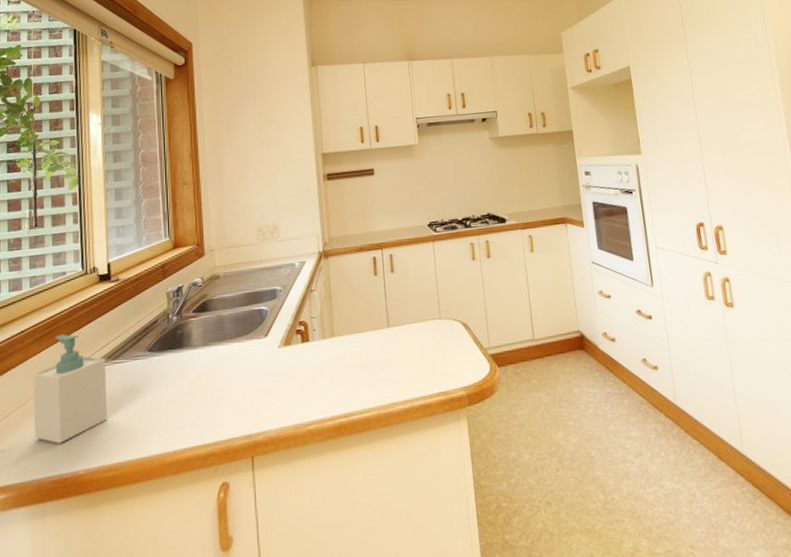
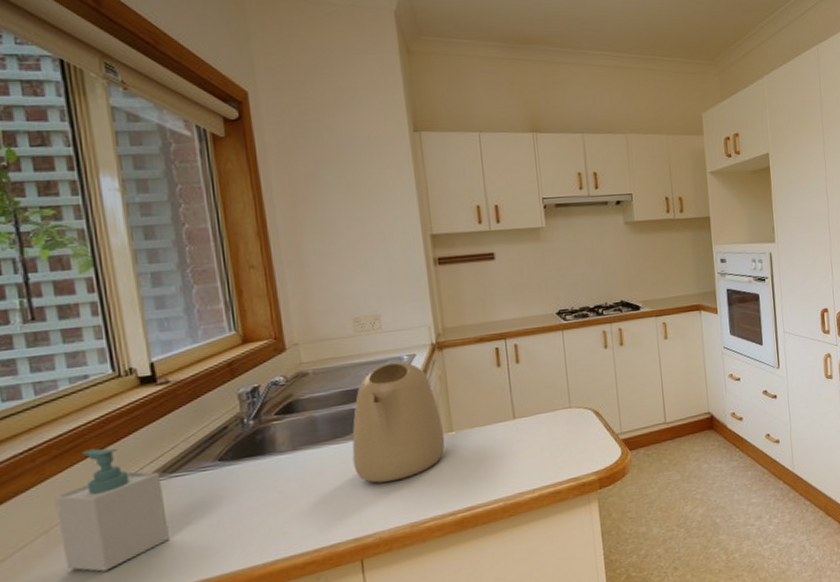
kettle: none [250,268,328,382] -> present [352,361,446,483]

